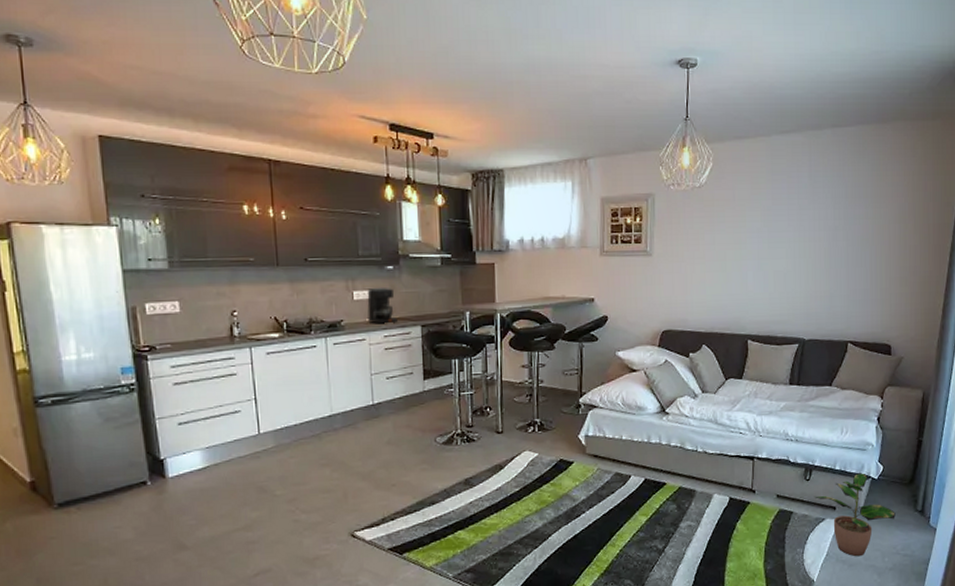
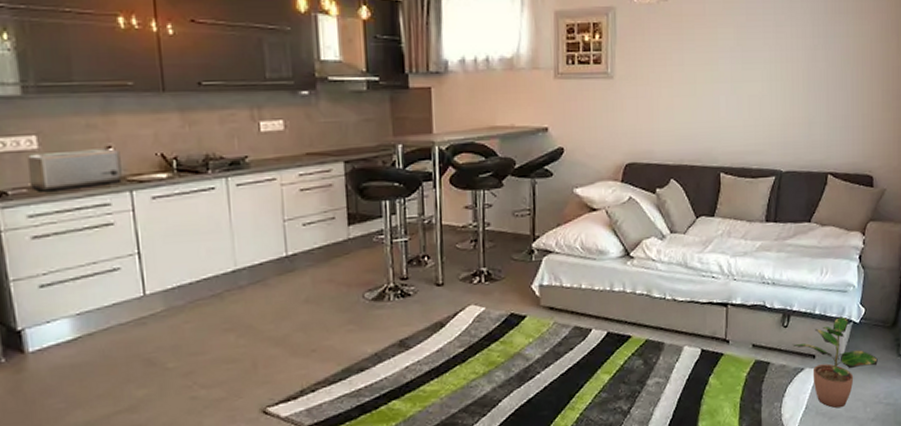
toaster: none [172,312,244,347] -> present [28,148,122,192]
coffee maker: present [367,288,398,324] -> none [277,117,315,161]

